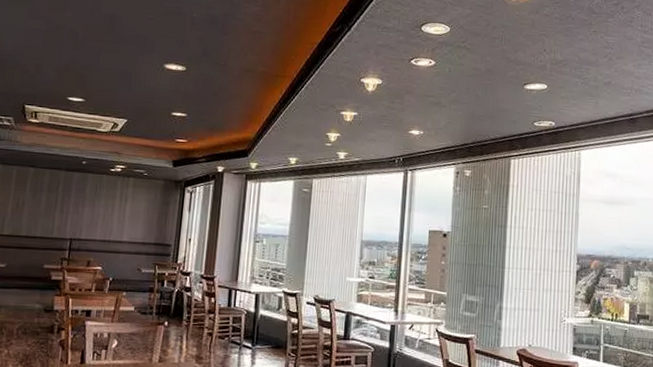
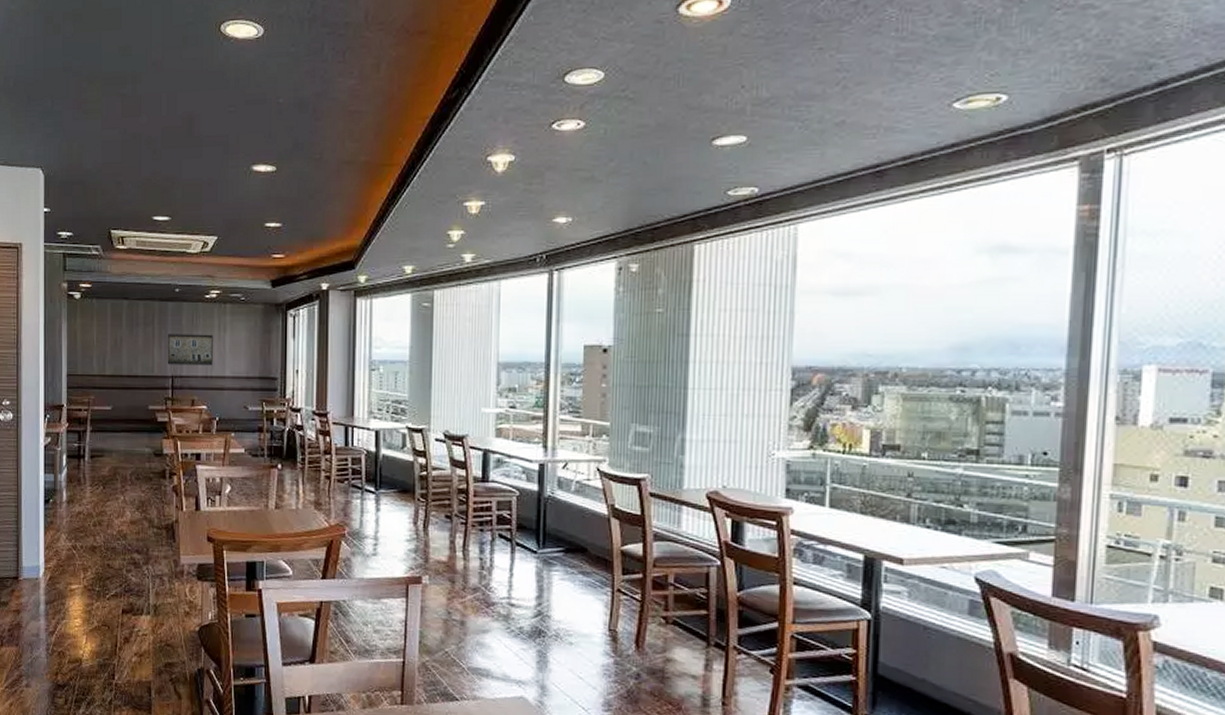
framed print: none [67,201,114,231] -> present [167,334,213,366]

